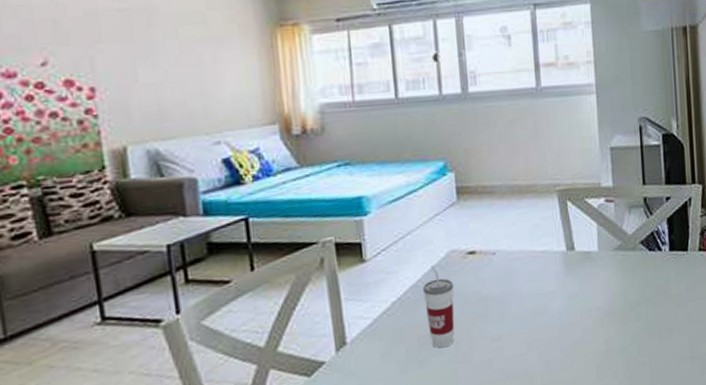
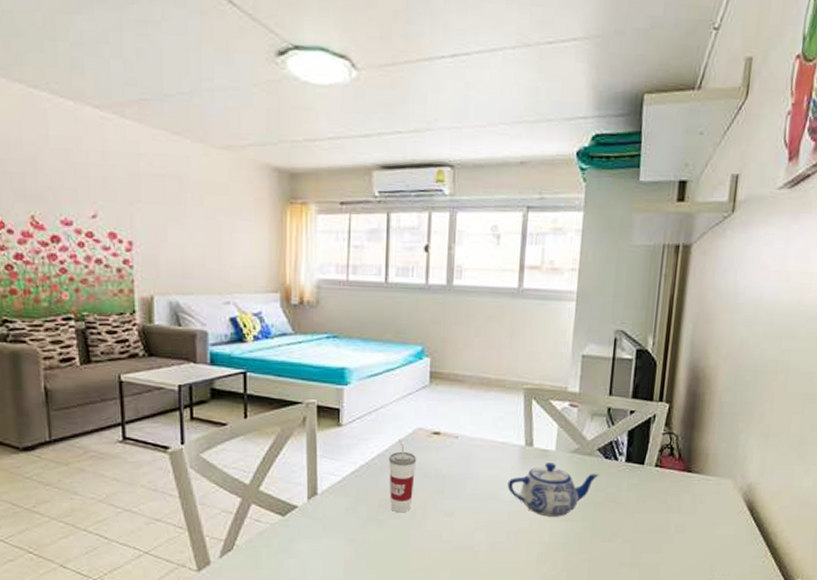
teapot: none [554,264,646,323] -> present [507,462,599,517]

